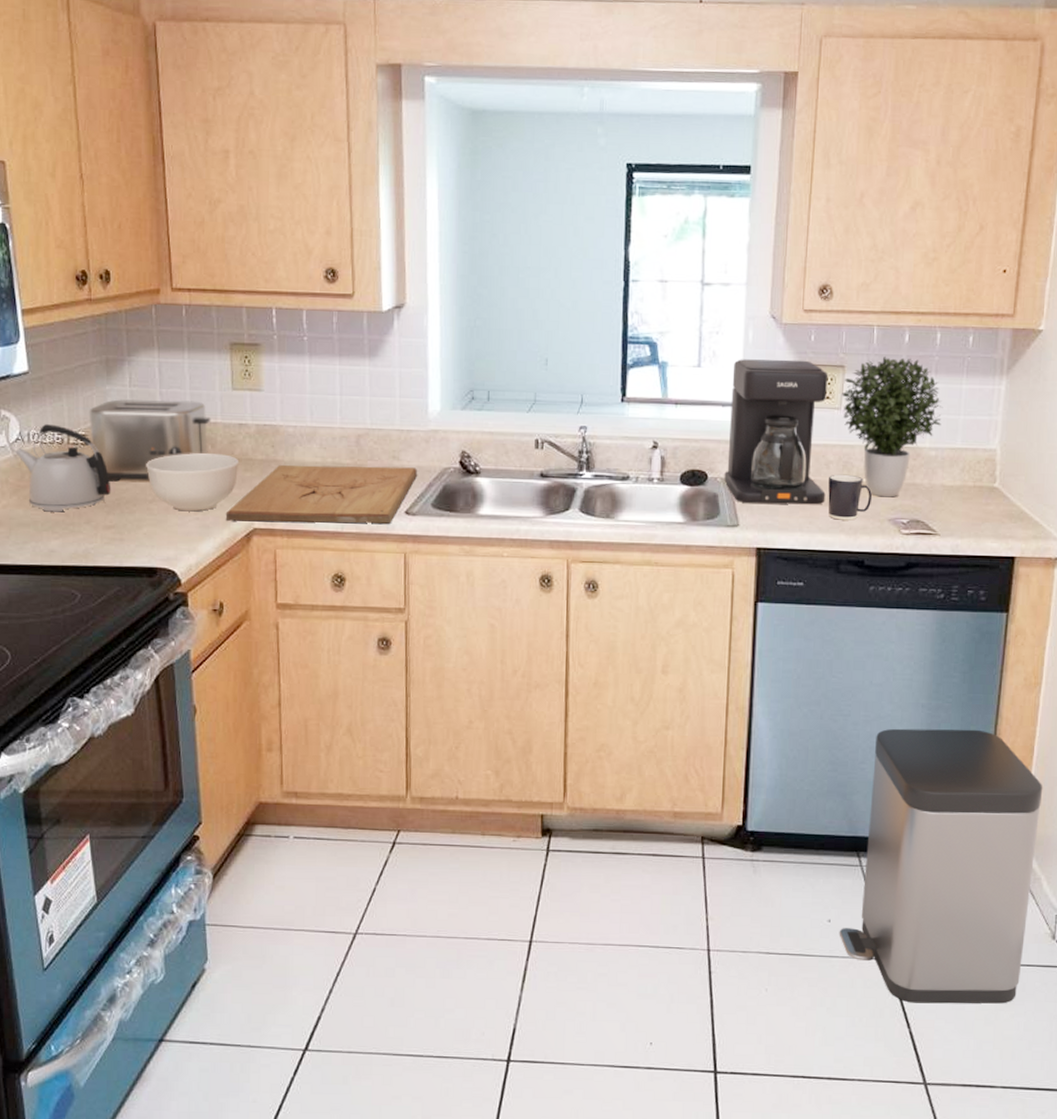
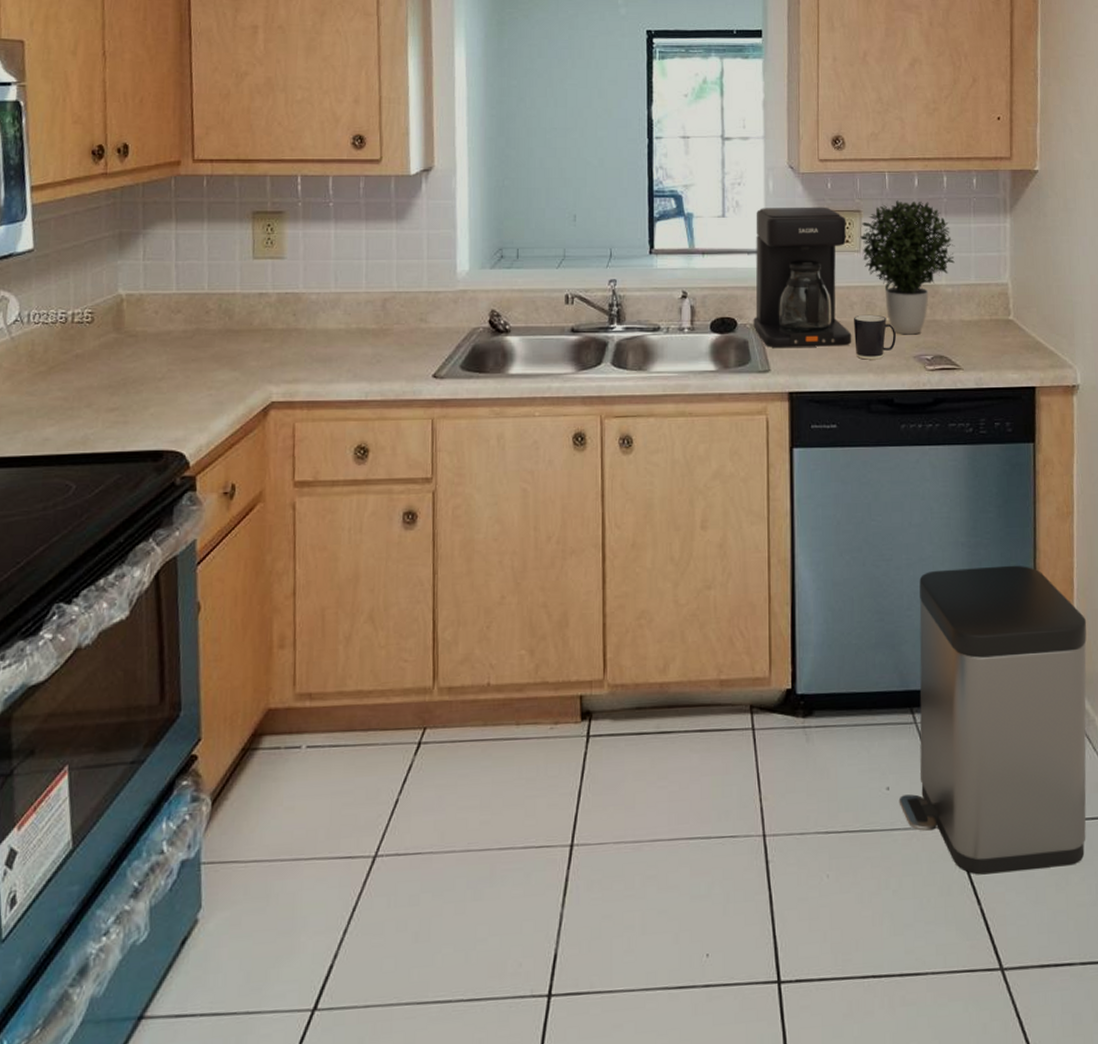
kettle: present [14,424,111,512] -> none [11,303,117,397]
toaster: present [89,399,211,482] -> none [97,272,230,359]
bowl: present [146,452,239,512] -> none [156,324,258,388]
cutting board: present [225,464,417,524] -> none [241,329,445,395]

